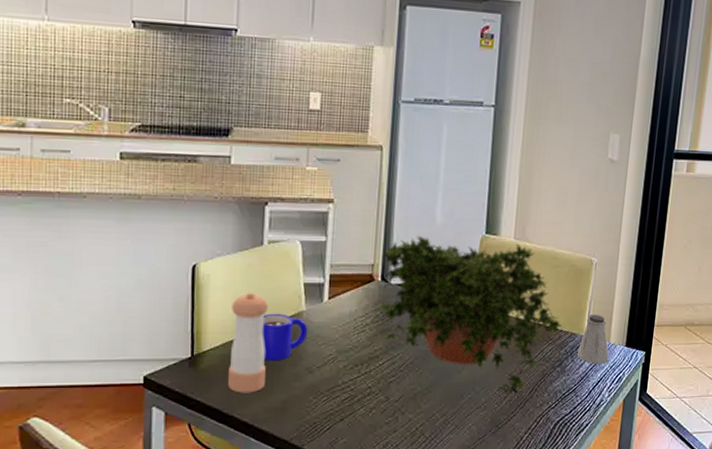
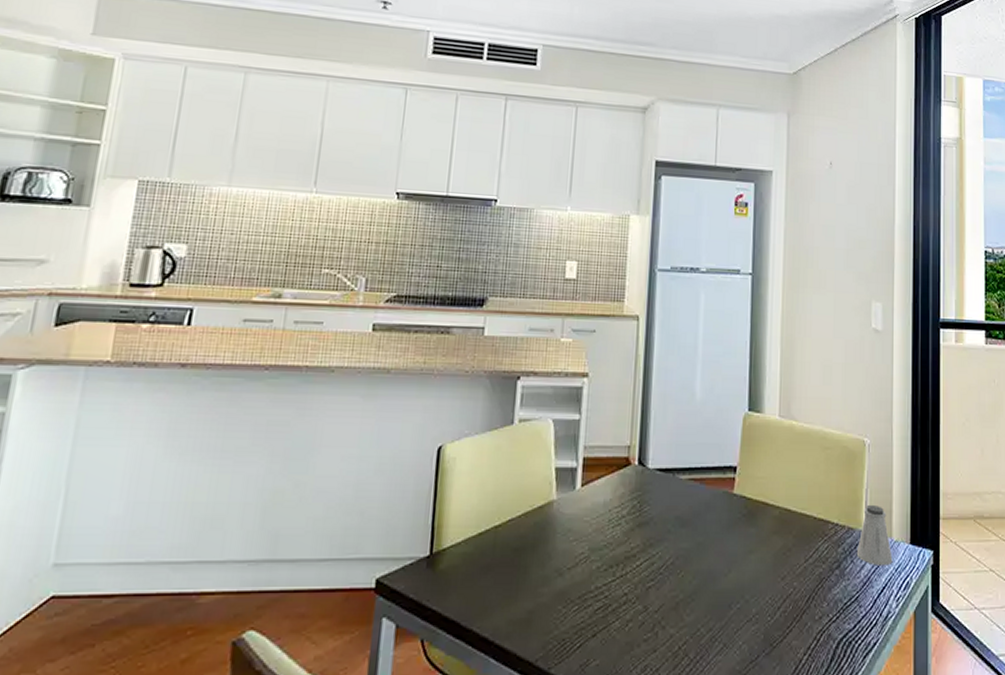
pepper shaker: present [228,292,269,393] -> none [468,477,517,601]
mug: present [261,313,308,361] -> none [508,503,559,561]
potted plant: present [378,235,562,394] -> none [635,412,837,604]

